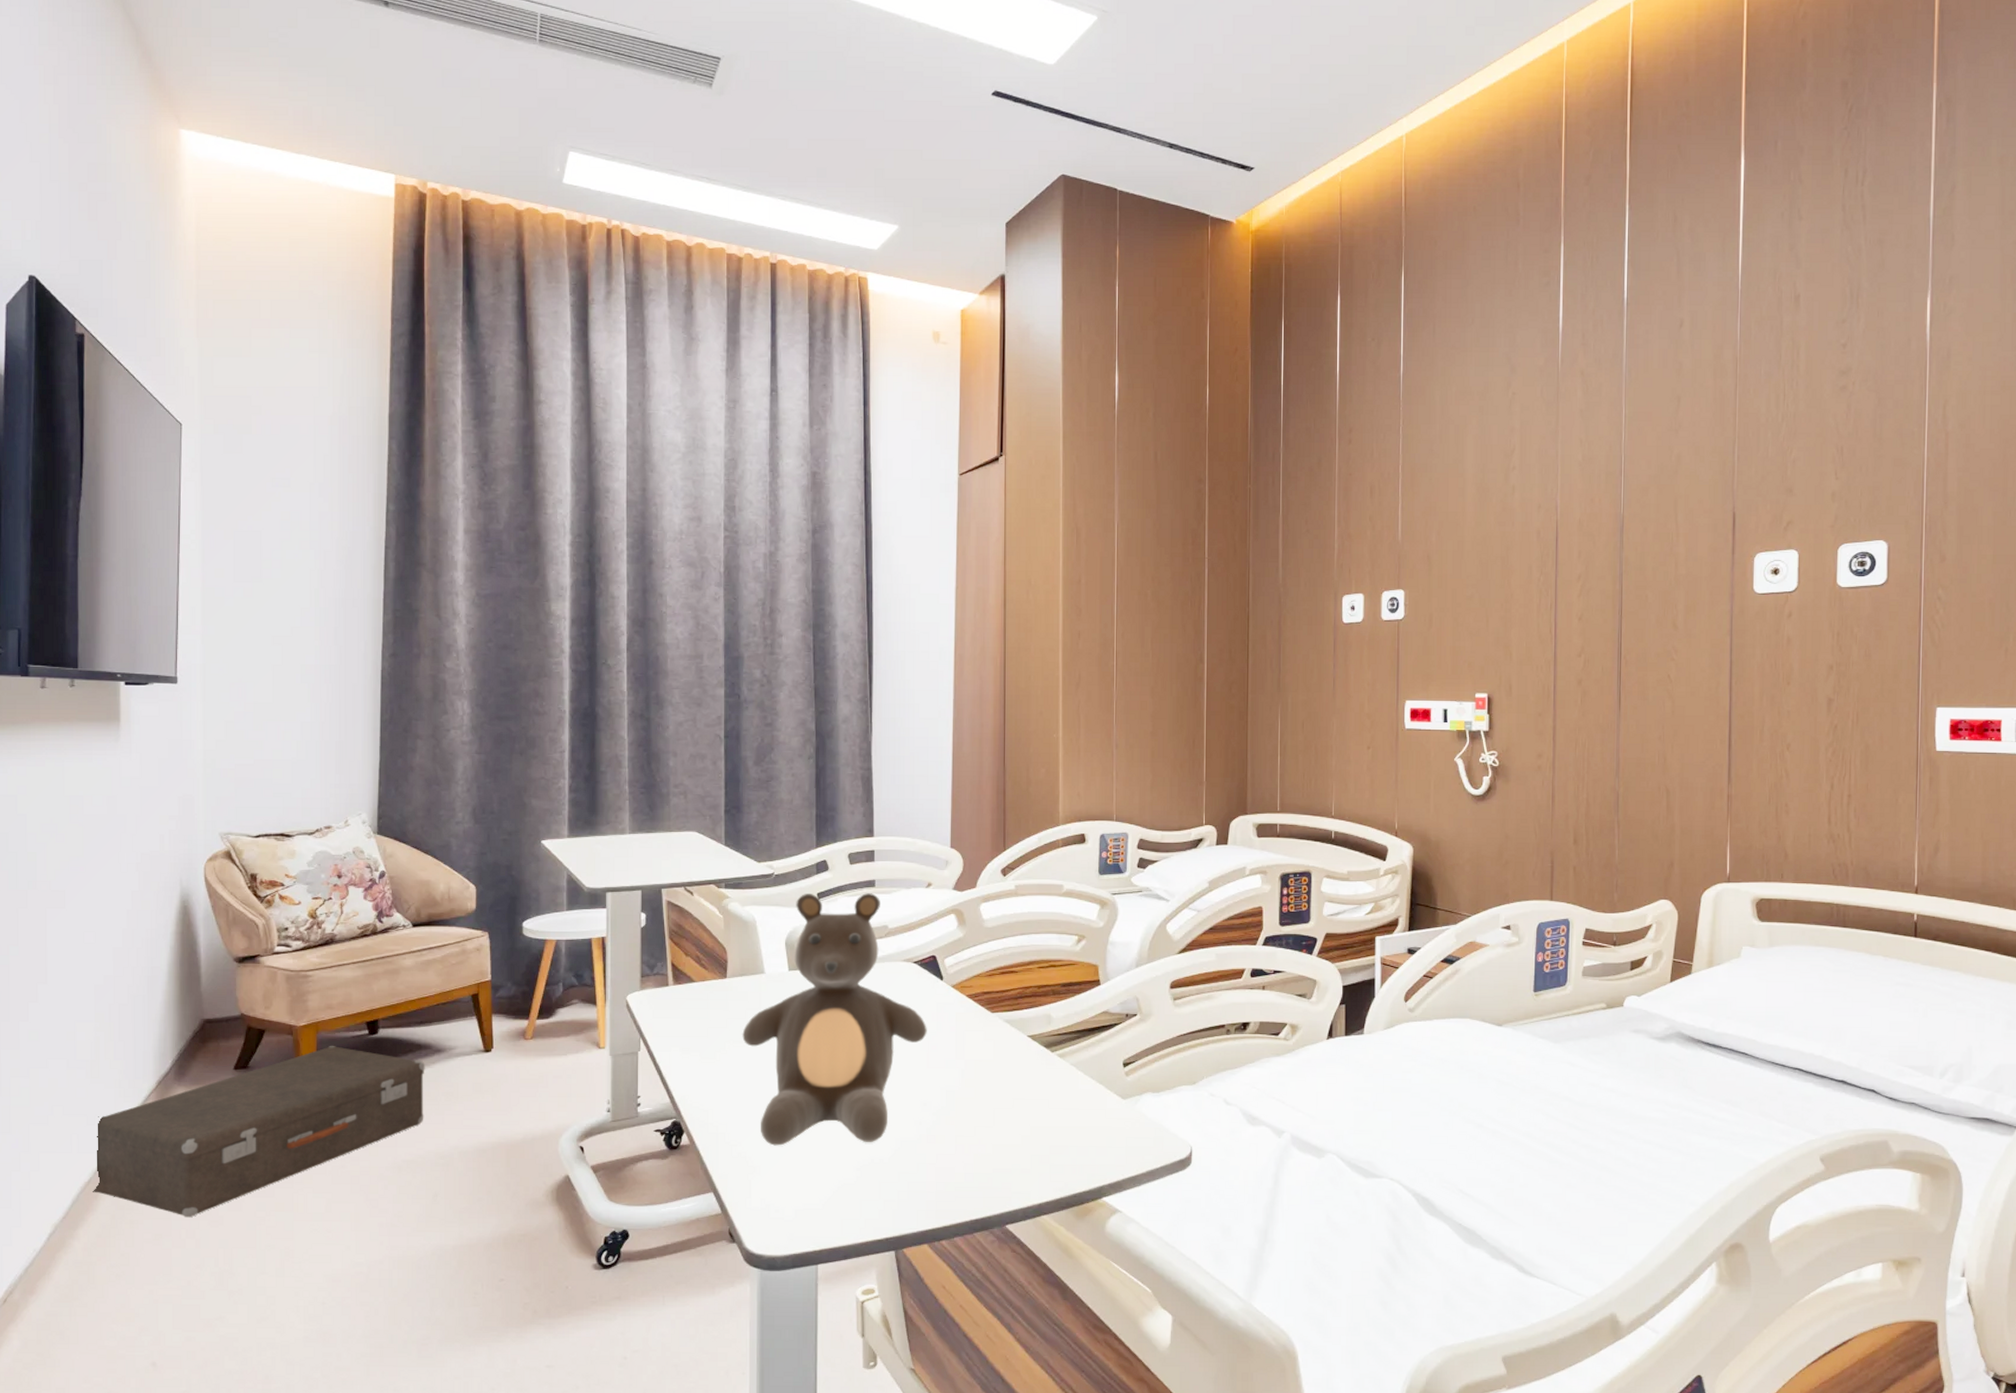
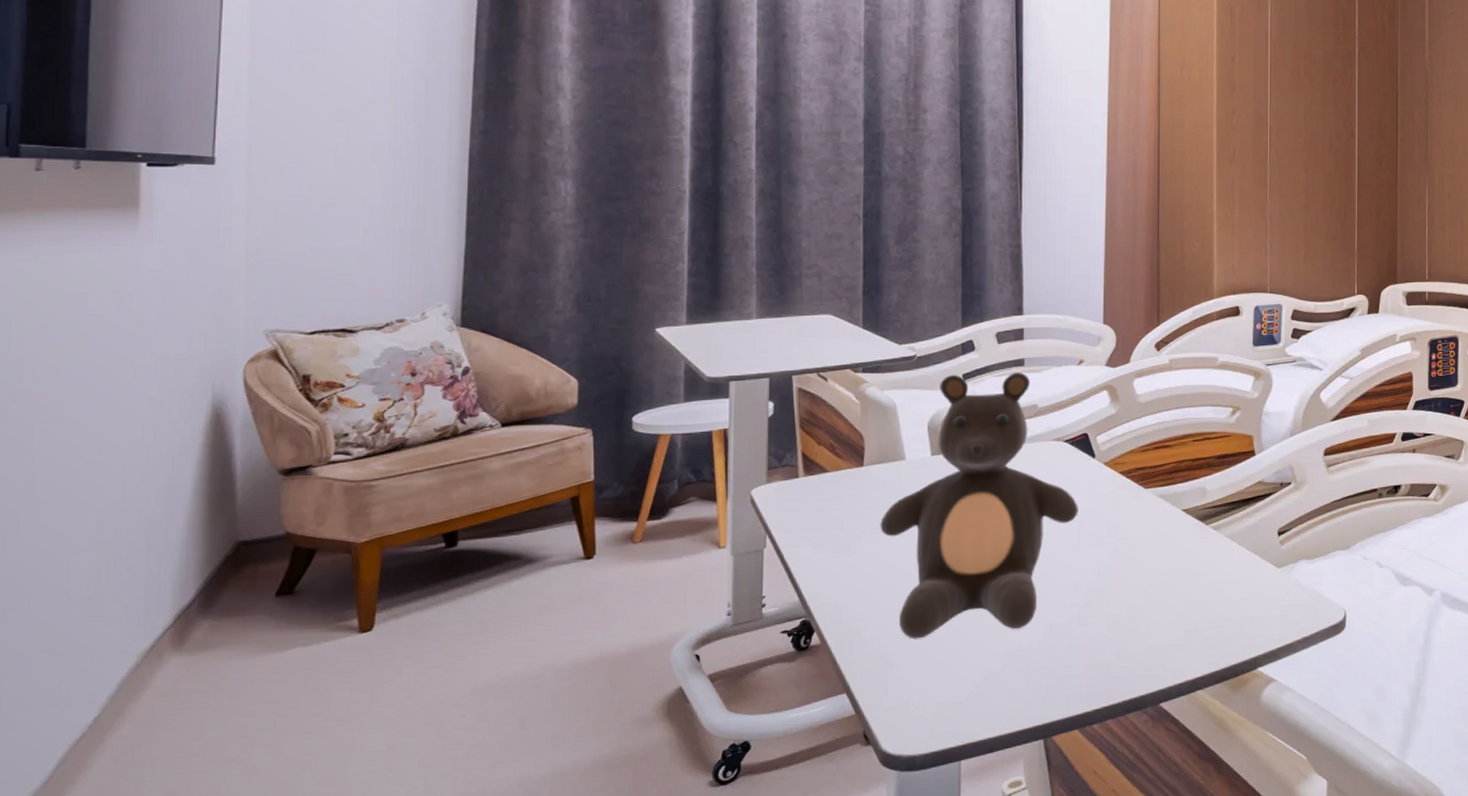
suitcase: present [93,1046,425,1218] -> none [86,562,514,770]

